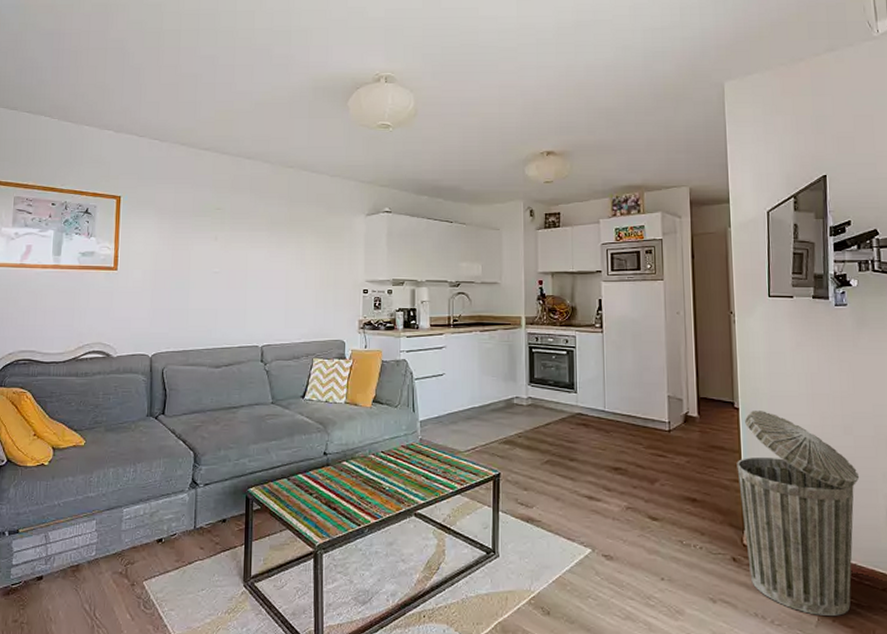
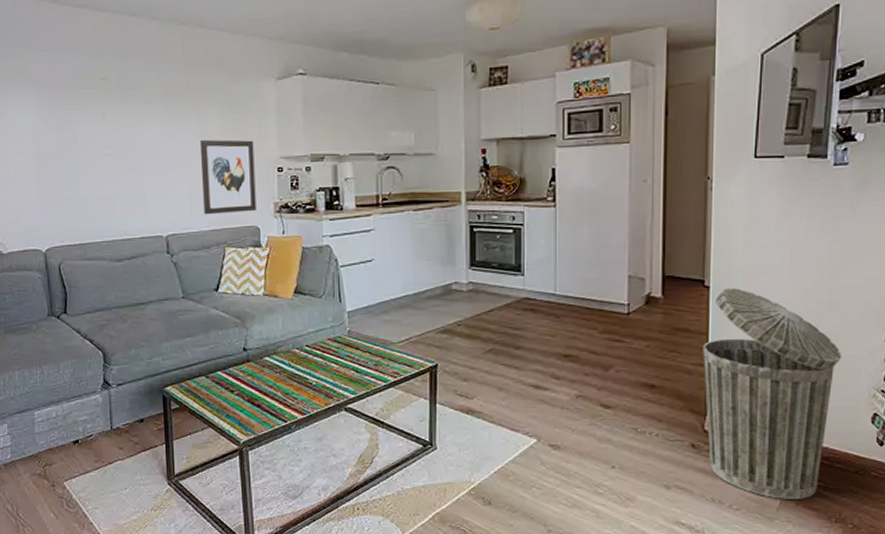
wall art: none [297,263,344,329] -> present [201,139,256,215]

